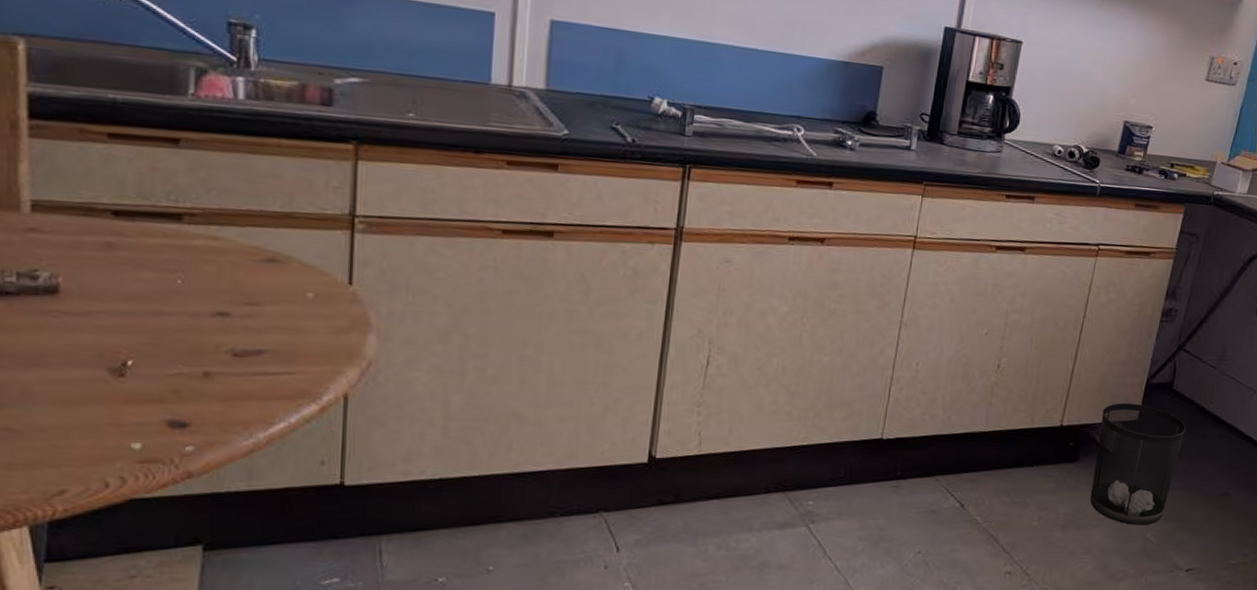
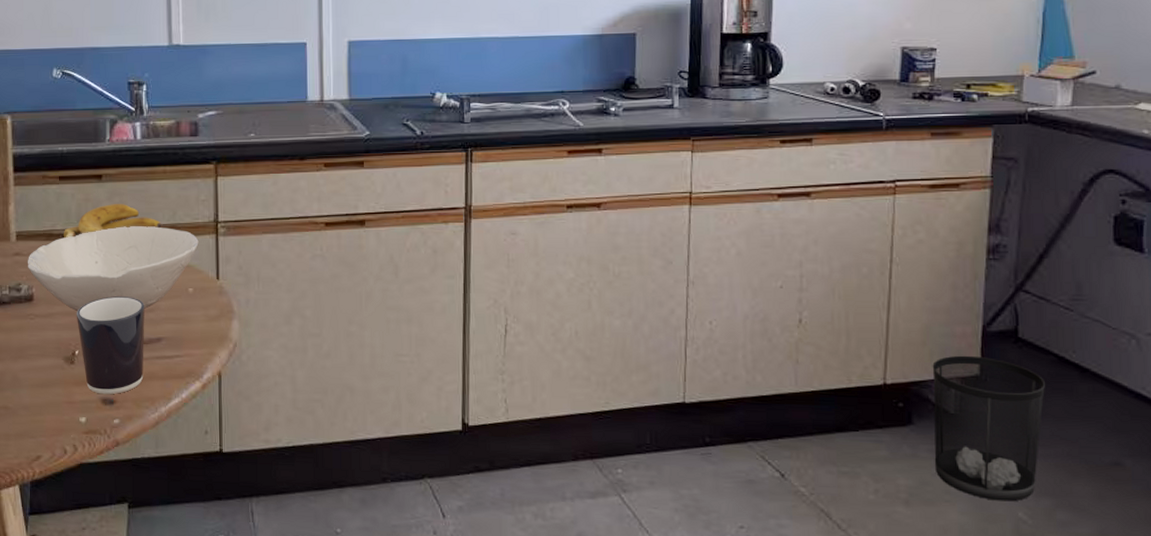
bowl: none [51,208,326,314] -> present [28,226,199,312]
banana: none [112,178,271,217] -> present [63,204,162,239]
mug: none [130,295,240,417] -> present [76,296,145,395]

